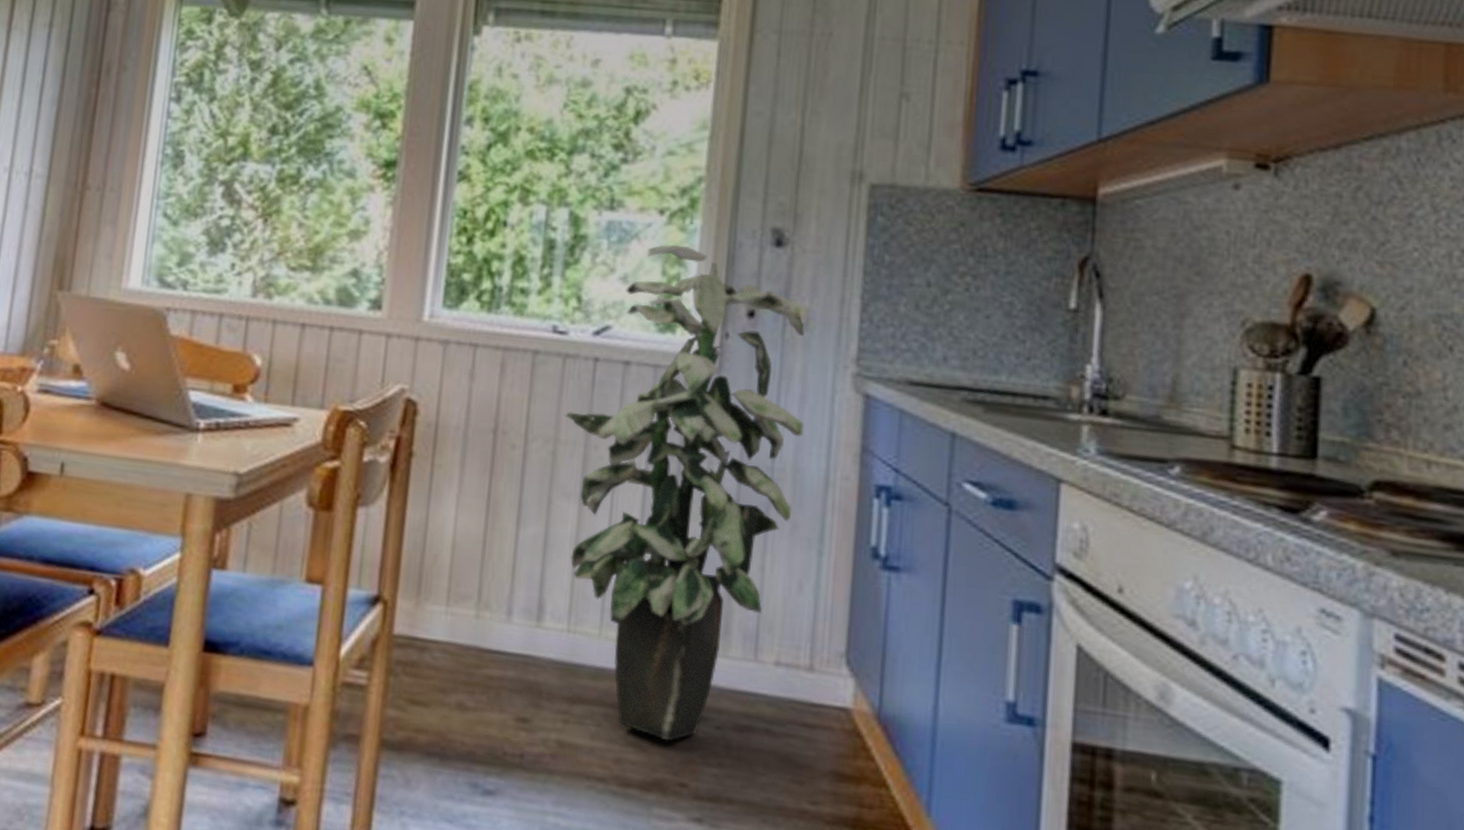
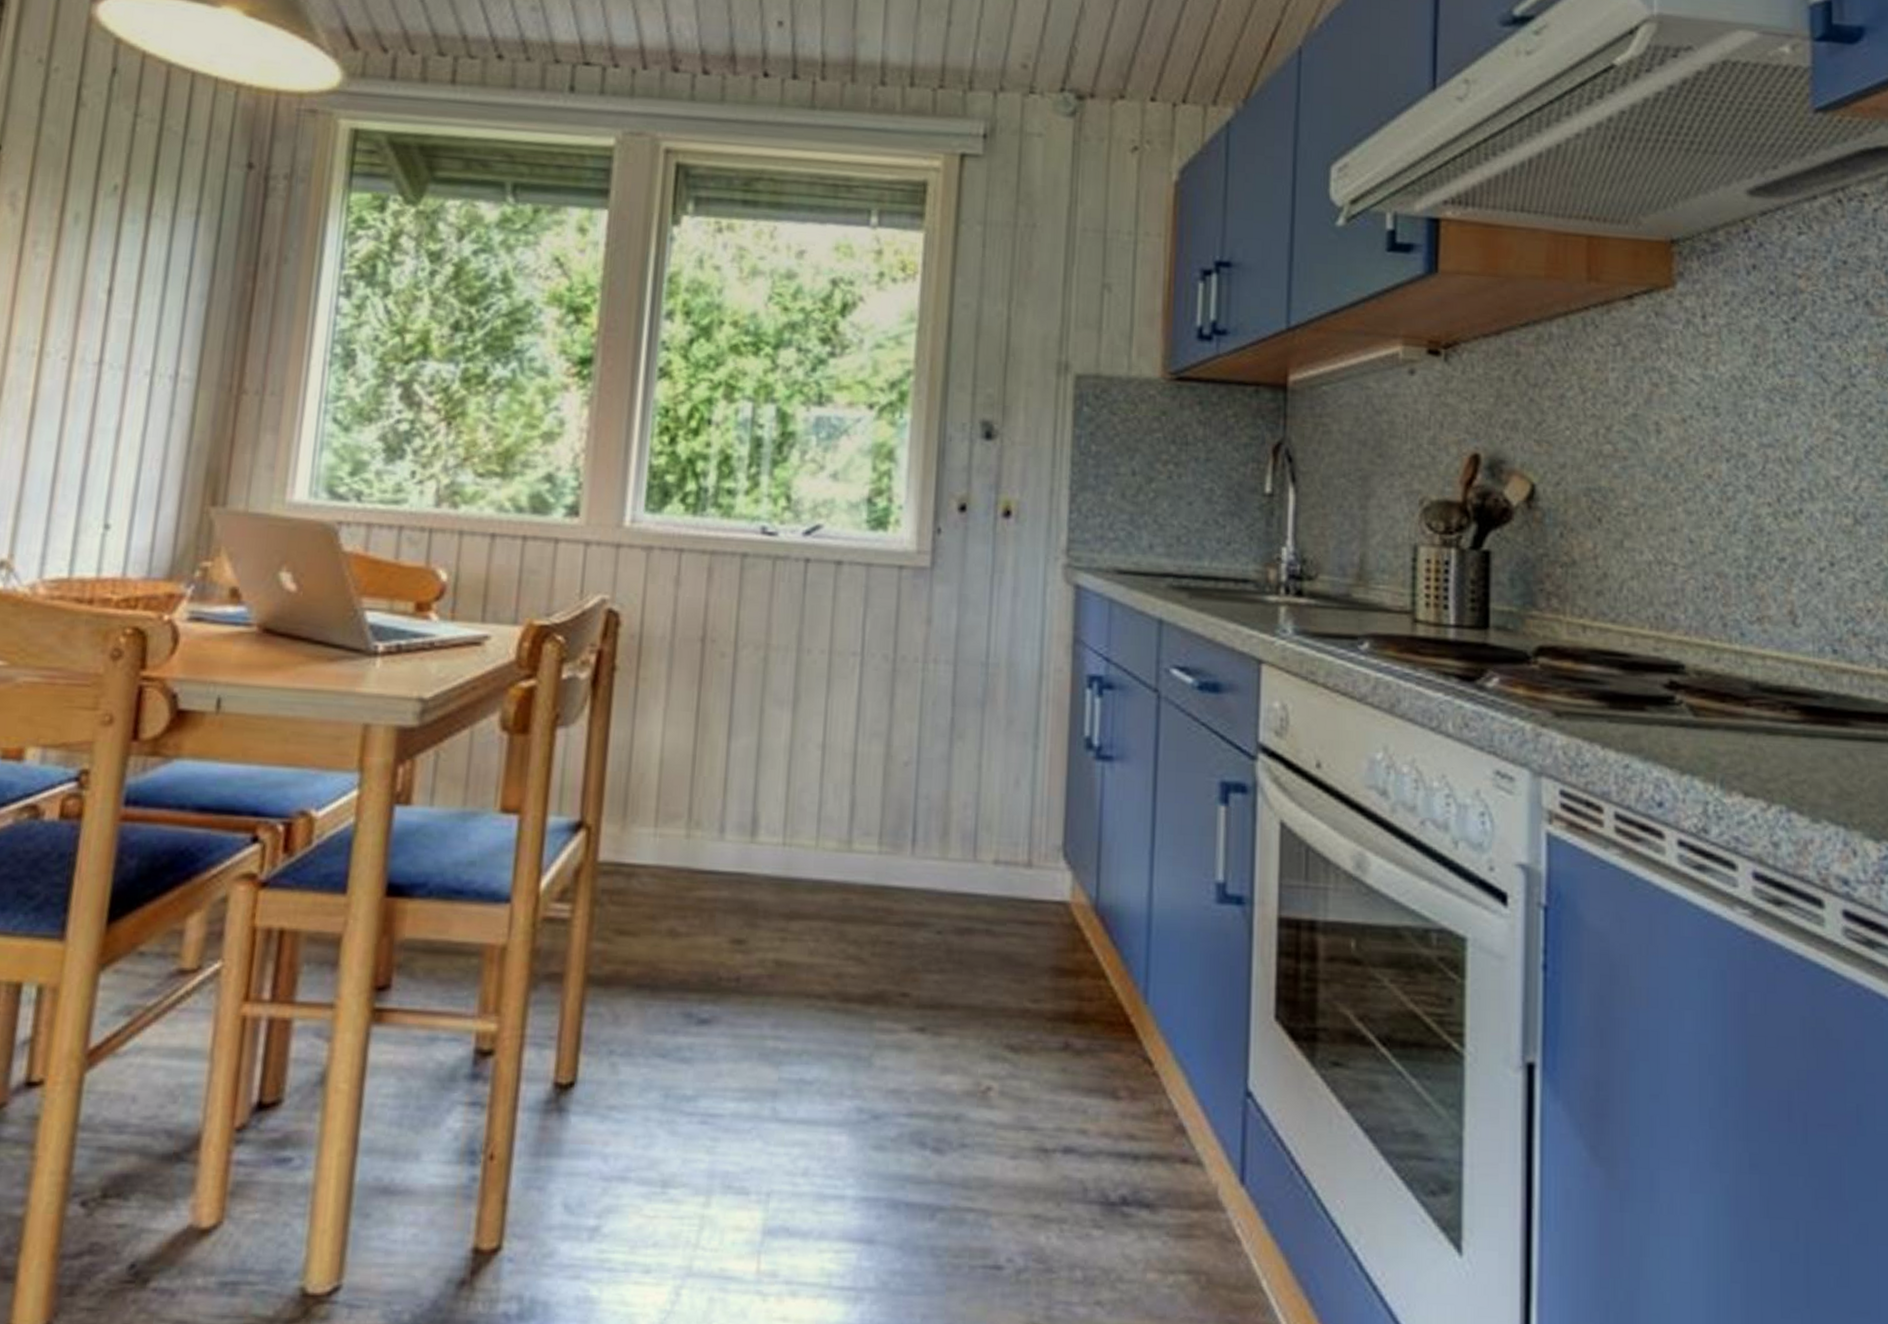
indoor plant: present [564,244,805,741] -> none [775,439,1017,951]

